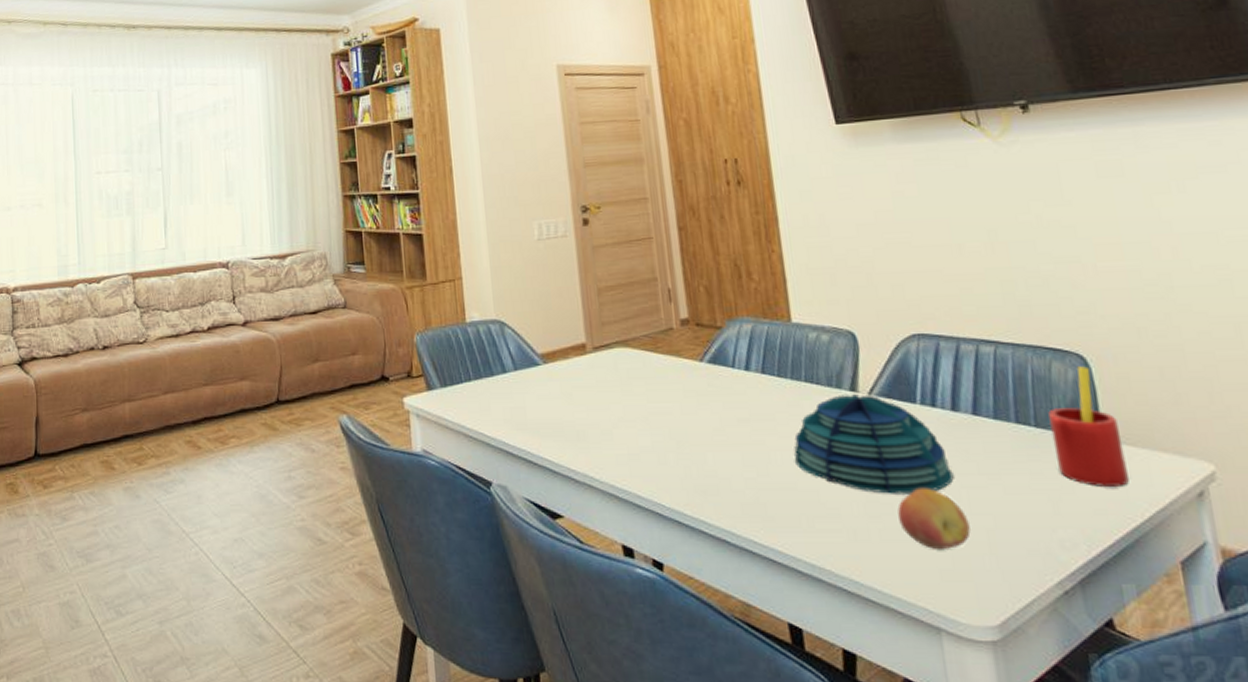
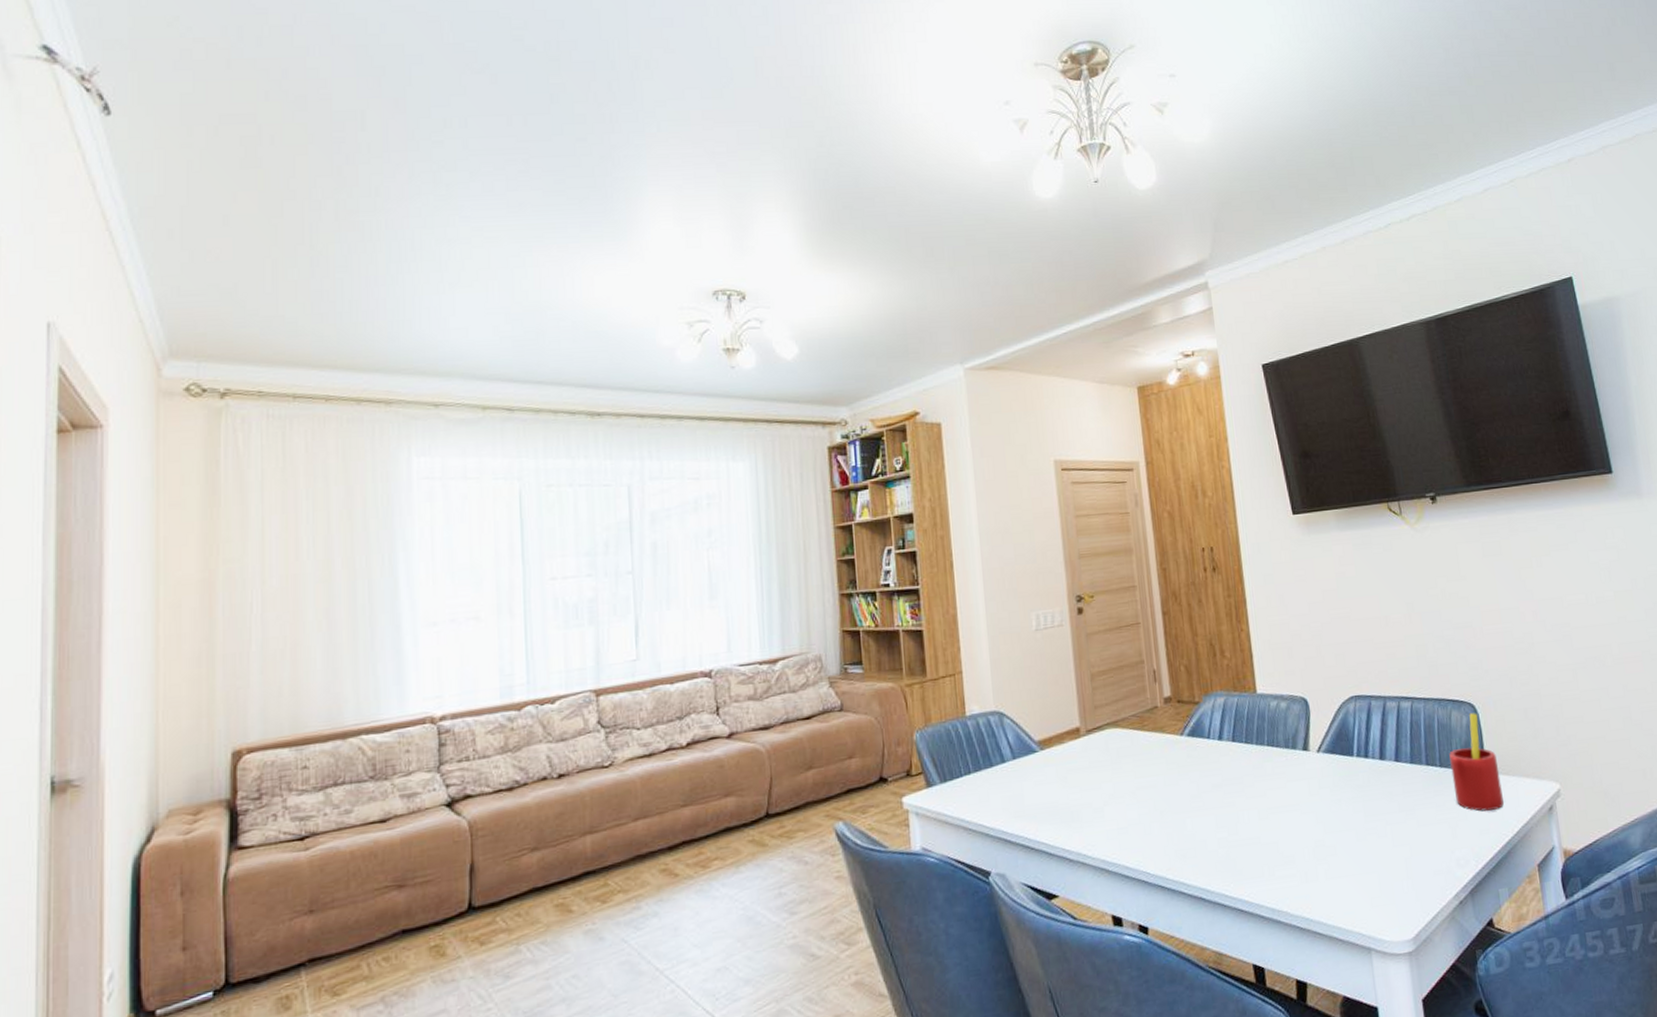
decorative bowl: present [794,394,954,494] -> none [1258,753,1381,838]
fruit: present [897,487,971,550] -> none [1339,828,1393,881]

